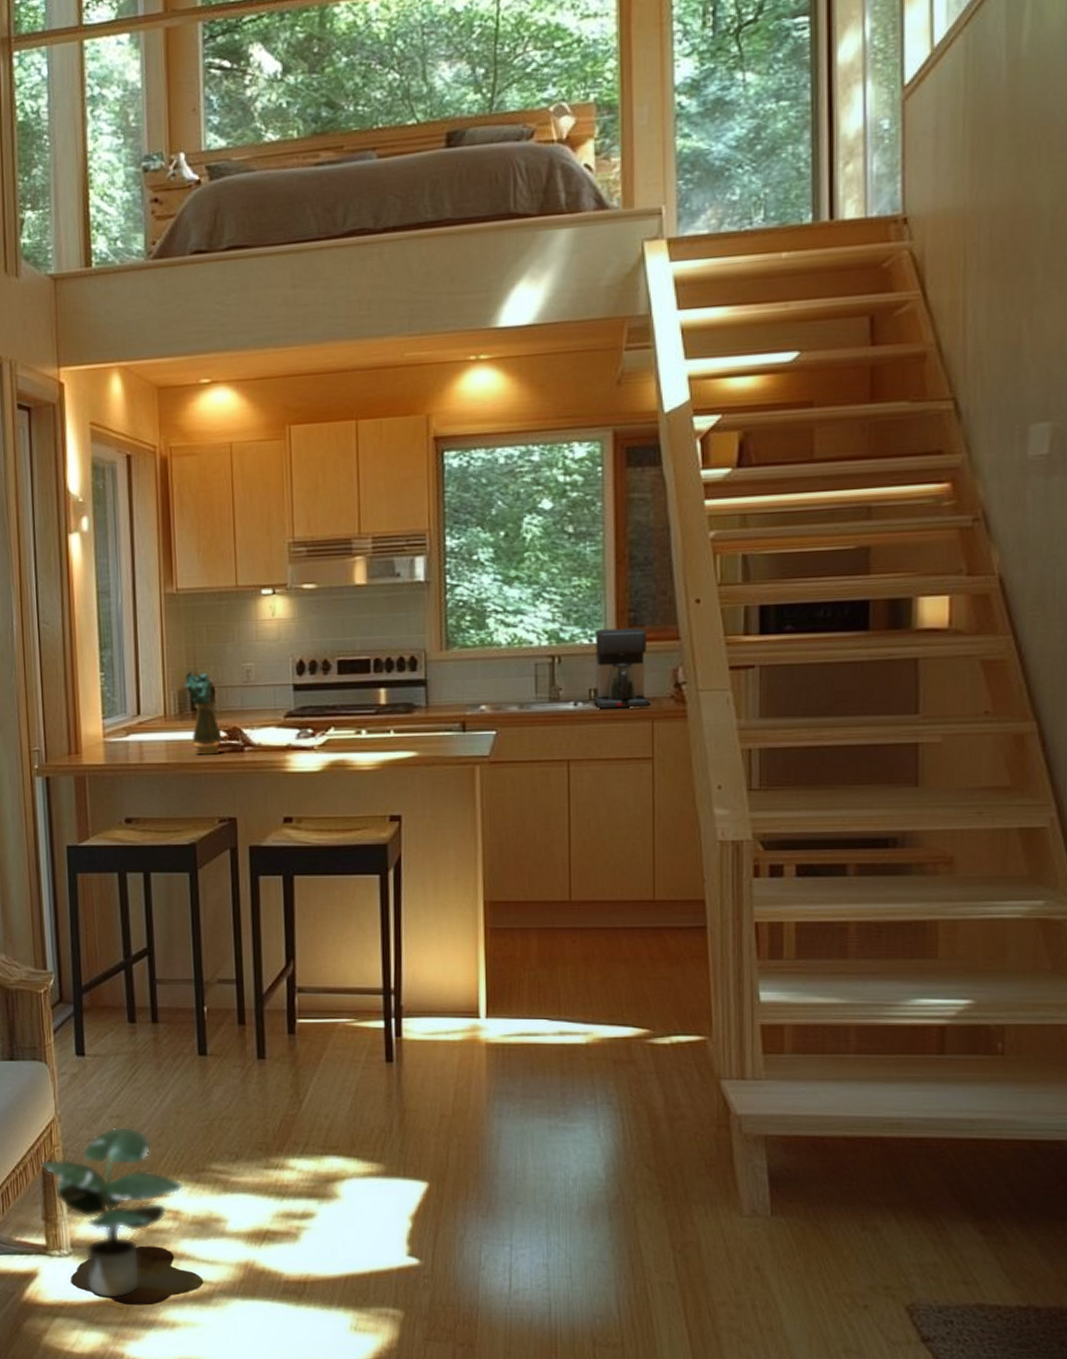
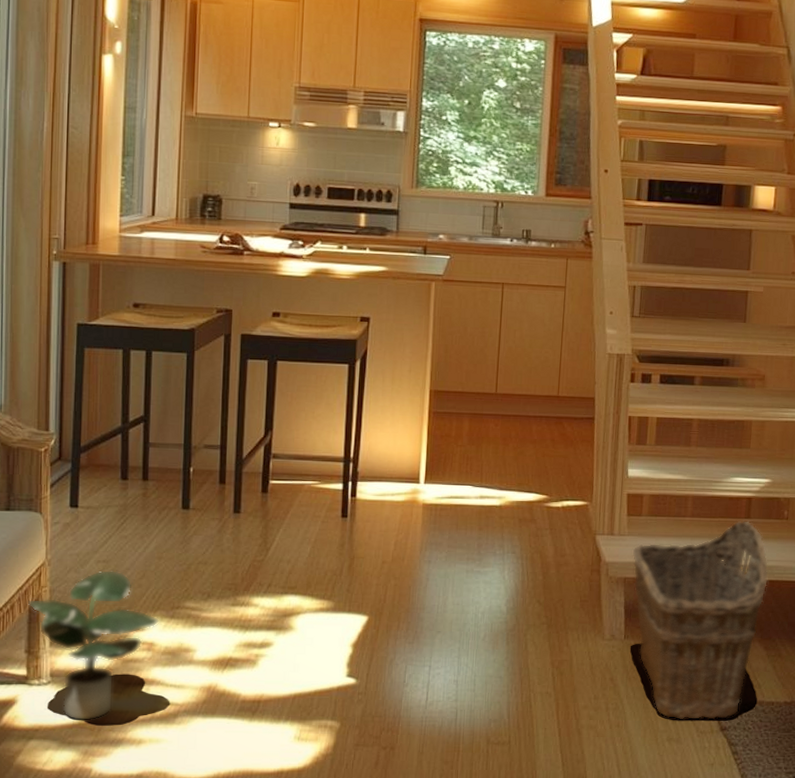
vase: present [183,668,221,755] -> none [195,180,224,255]
coffee maker: present [593,628,650,709] -> none [525,184,568,248]
wicker basket: none [774,1057,980,1327] -> present [632,520,769,720]

